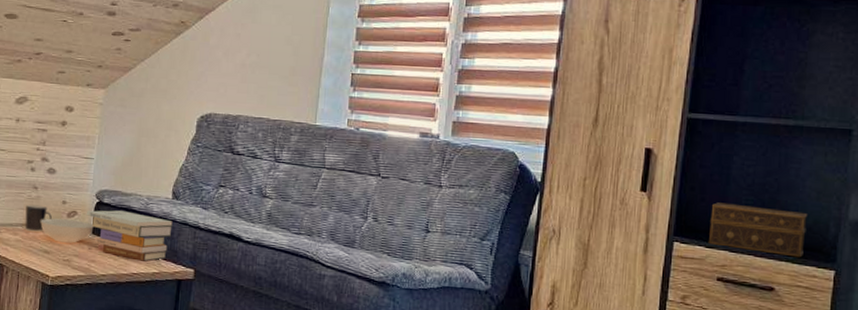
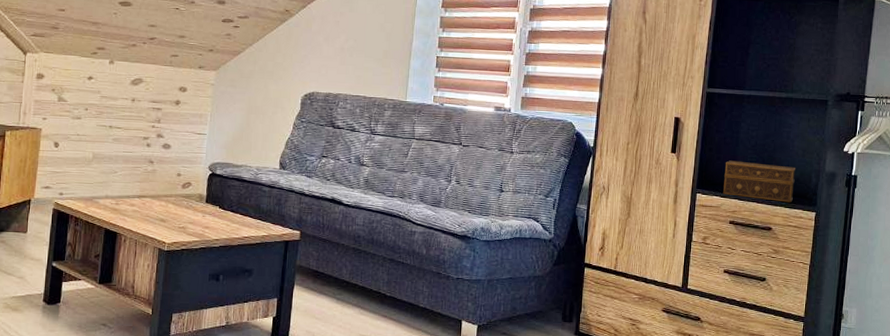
mug: present [24,204,52,233] -> none [141,177,167,204]
bowl: present [40,218,94,243] -> none [156,189,207,212]
books: present [86,210,173,262] -> none [200,181,280,226]

